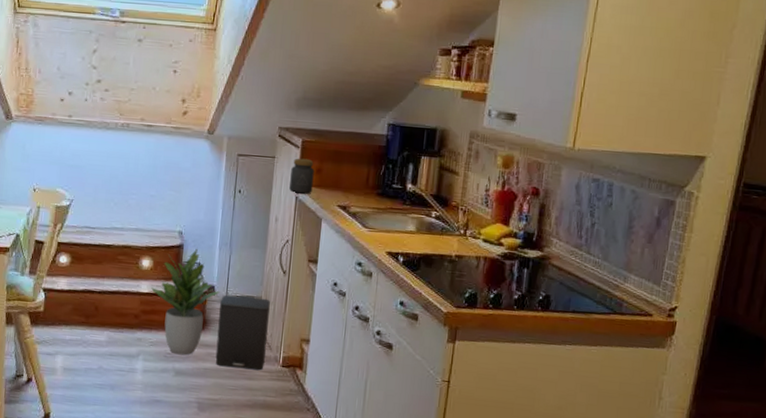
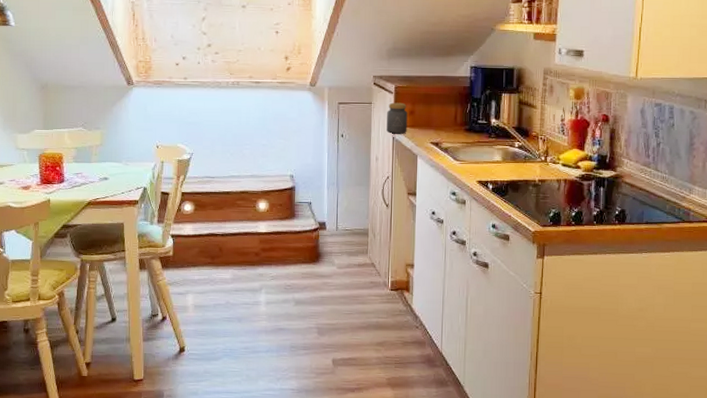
potted plant: present [151,248,220,355] -> none [269,189,331,286]
pedal bin: present [215,294,270,371] -> none [330,228,376,295]

